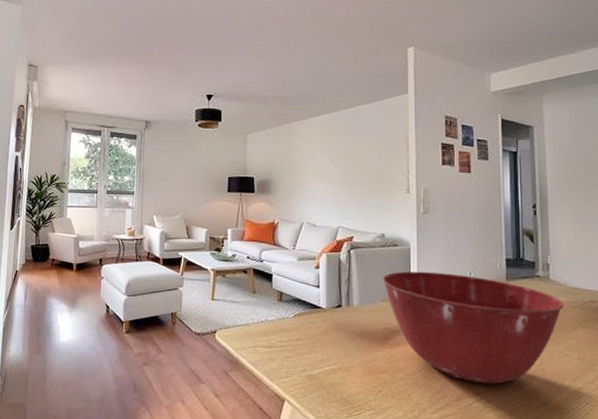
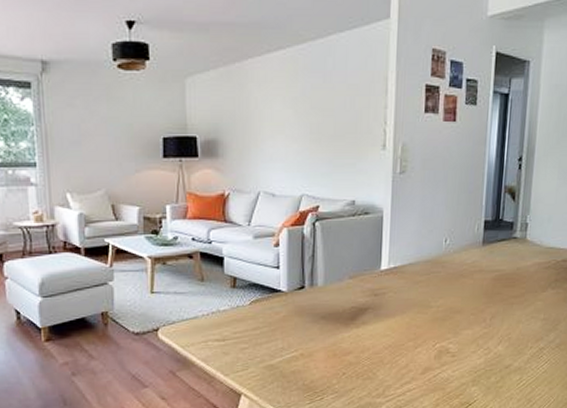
mixing bowl: present [382,271,565,385] -> none [350,241,538,355]

